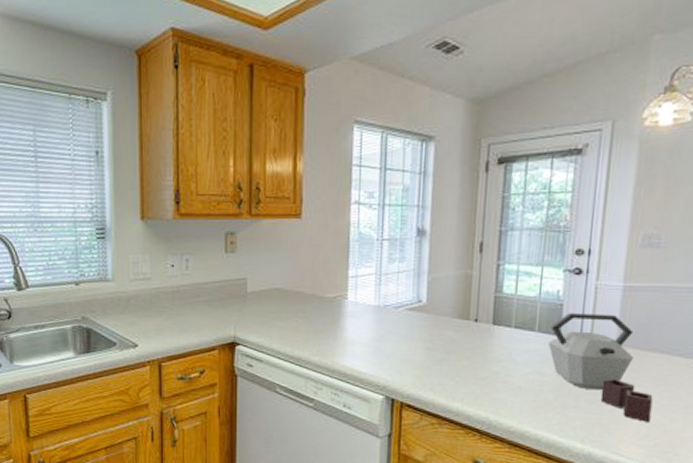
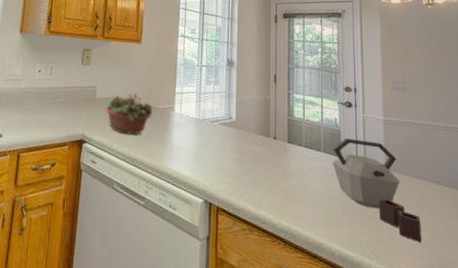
succulent planter: none [260,282,321,331] -> present [105,93,153,135]

